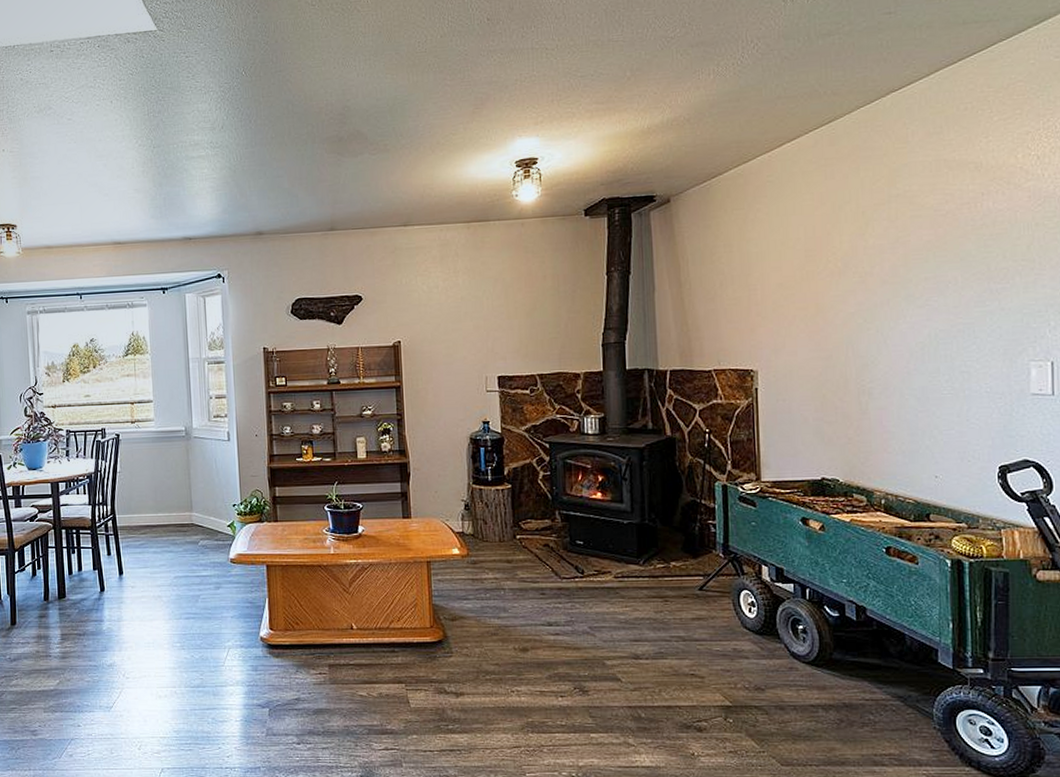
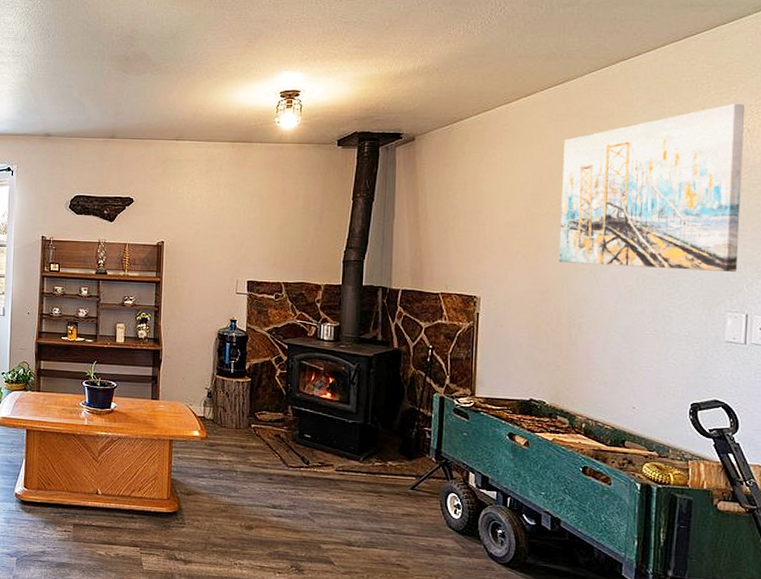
wall art: none [836,127,1038,323] -> present [558,103,744,272]

